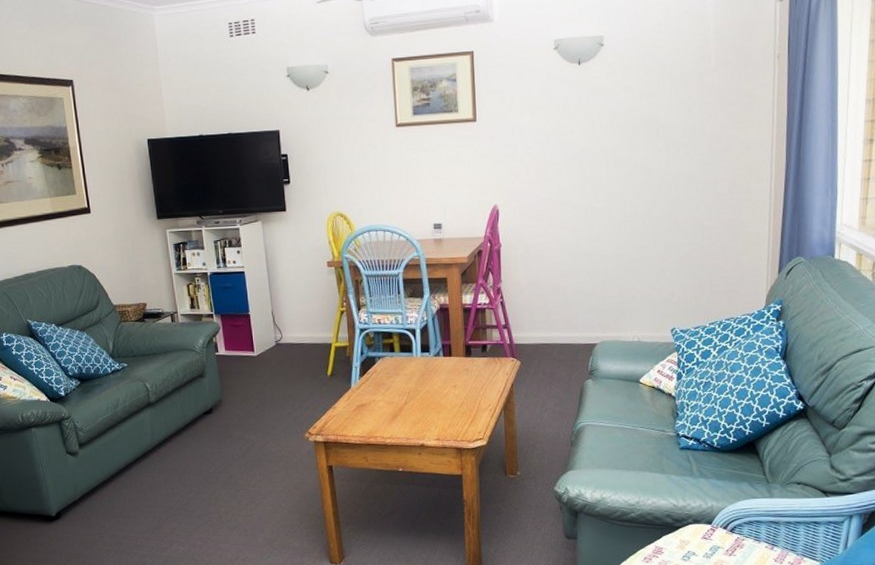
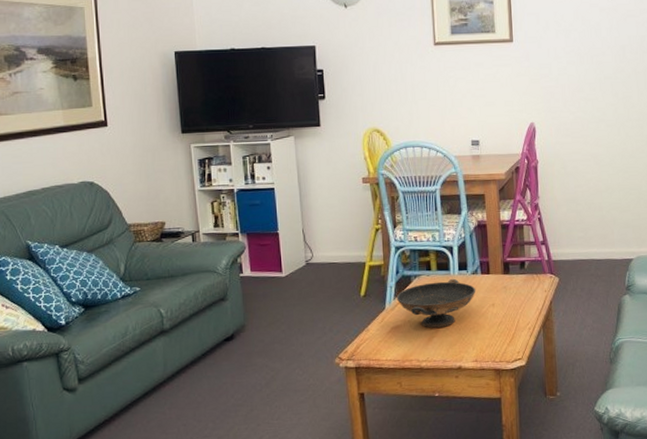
decorative bowl: none [361,360,439,407] -> present [396,278,476,328]

